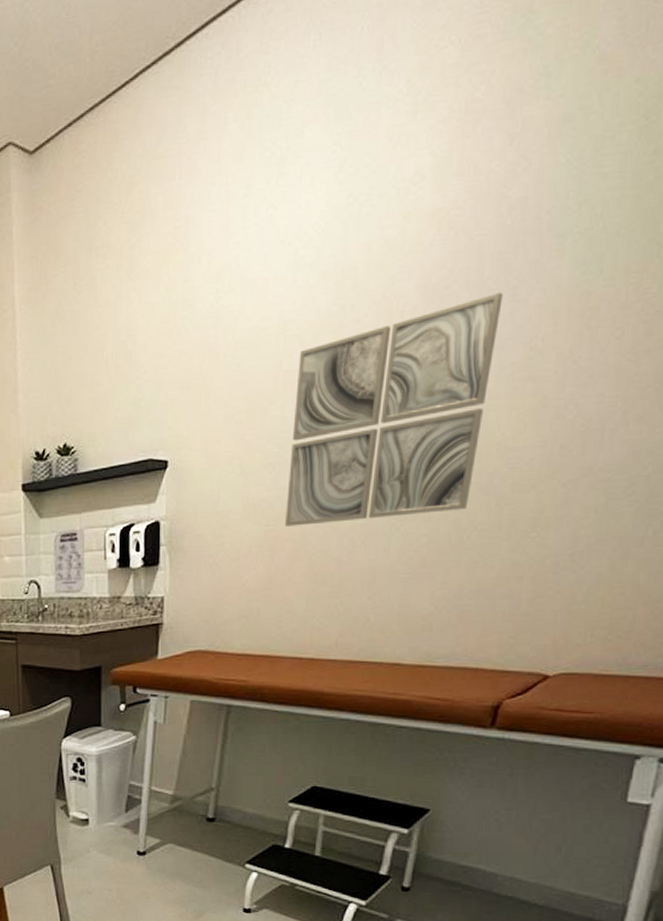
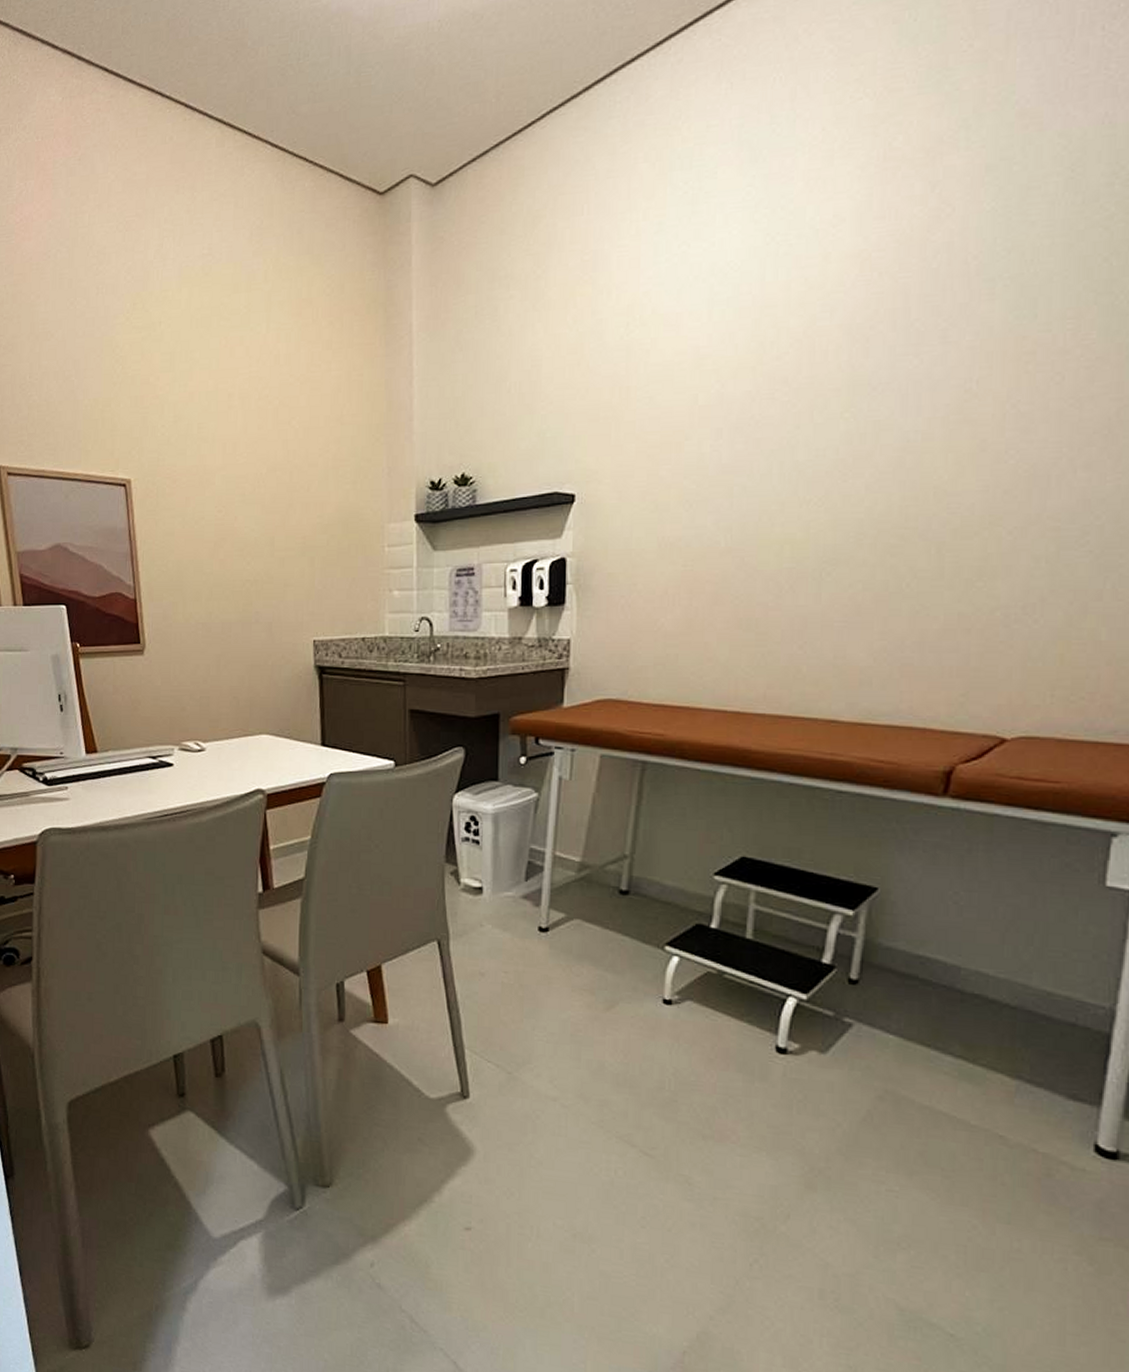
wall art: present [285,291,503,527] -> none [704,333,933,568]

